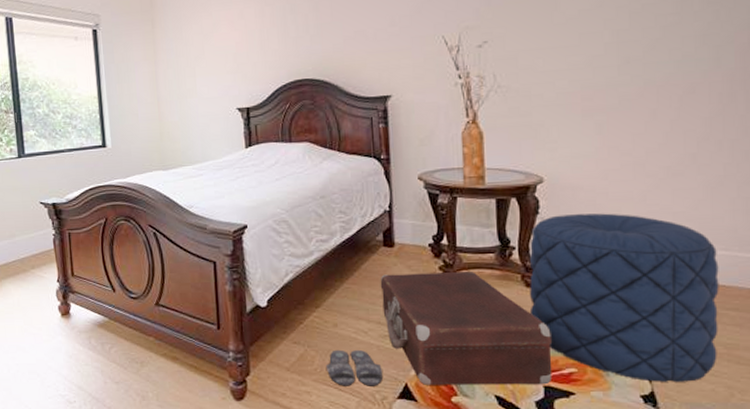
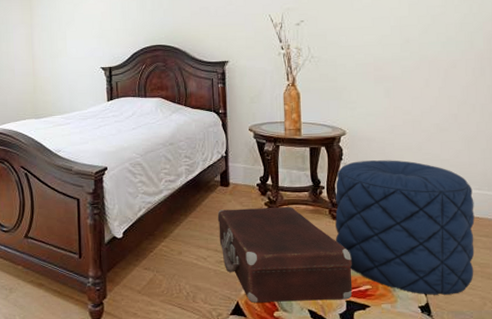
slippers: present [325,349,382,386] -> none [171,273,218,306]

